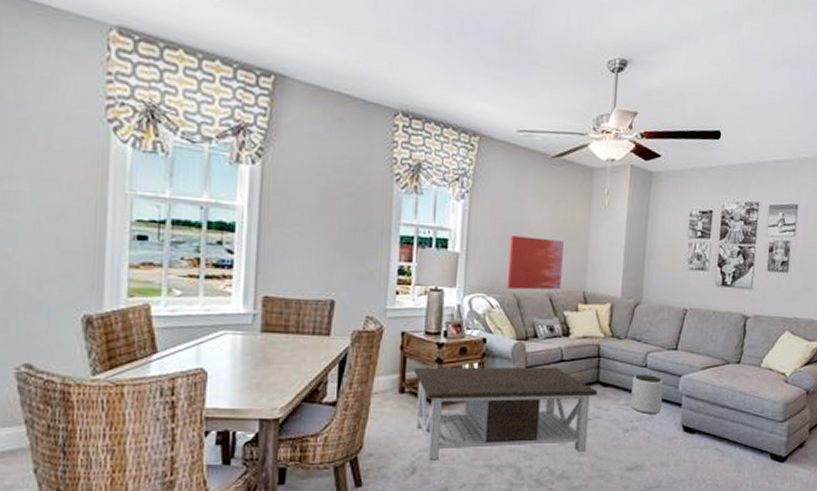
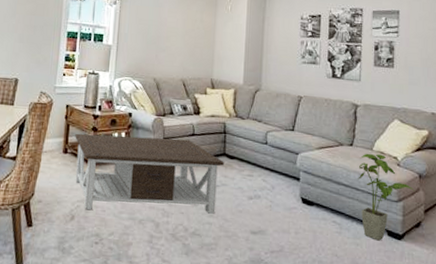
wall art: present [506,236,564,290] -> none [148,33,194,77]
plant pot: present [630,375,664,413] -> none [253,150,283,185]
house plant: none [743,370,801,466] -> present [358,153,415,241]

